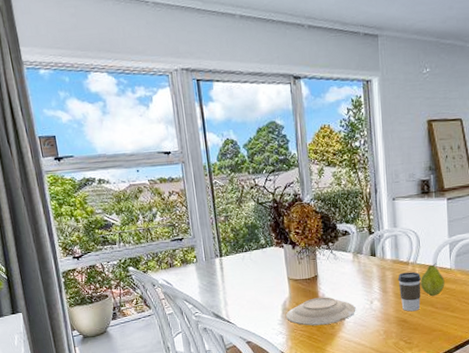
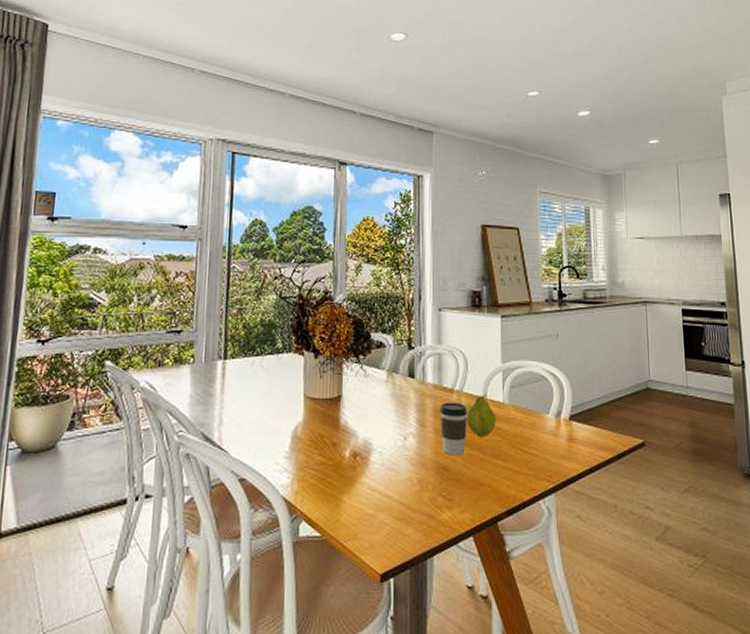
plate: present [285,297,356,326] -> none [294,425,385,465]

